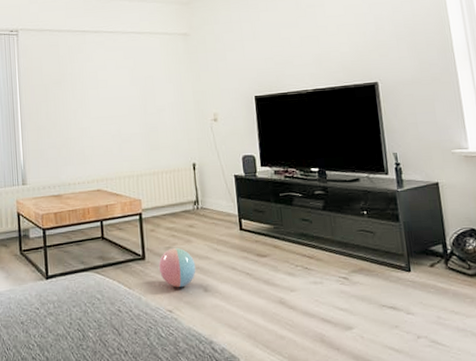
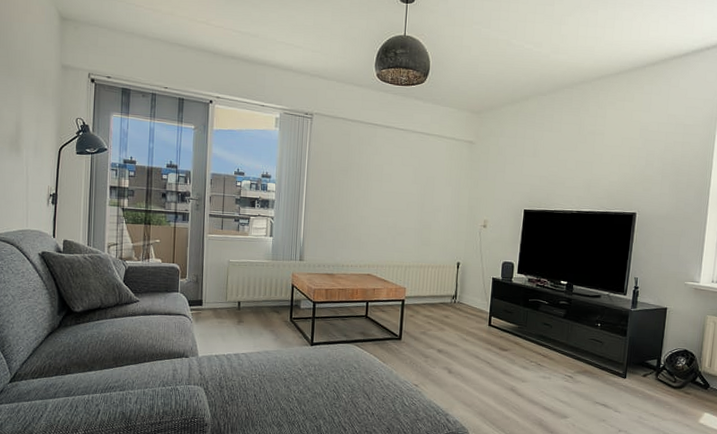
ball: present [158,247,196,288] -> none [411,333,445,368]

